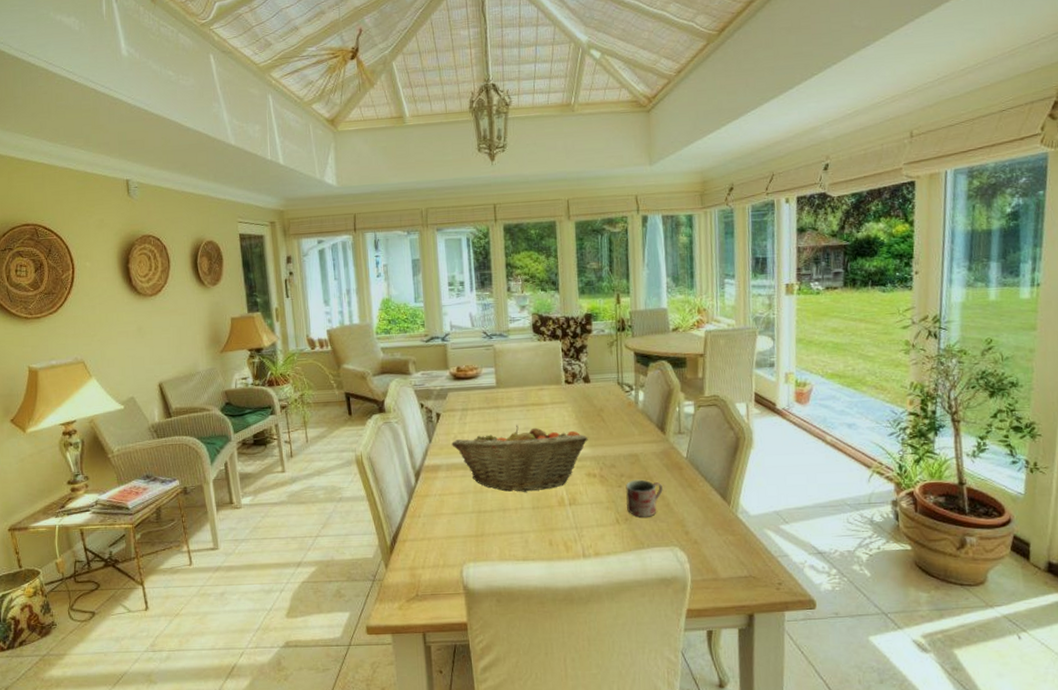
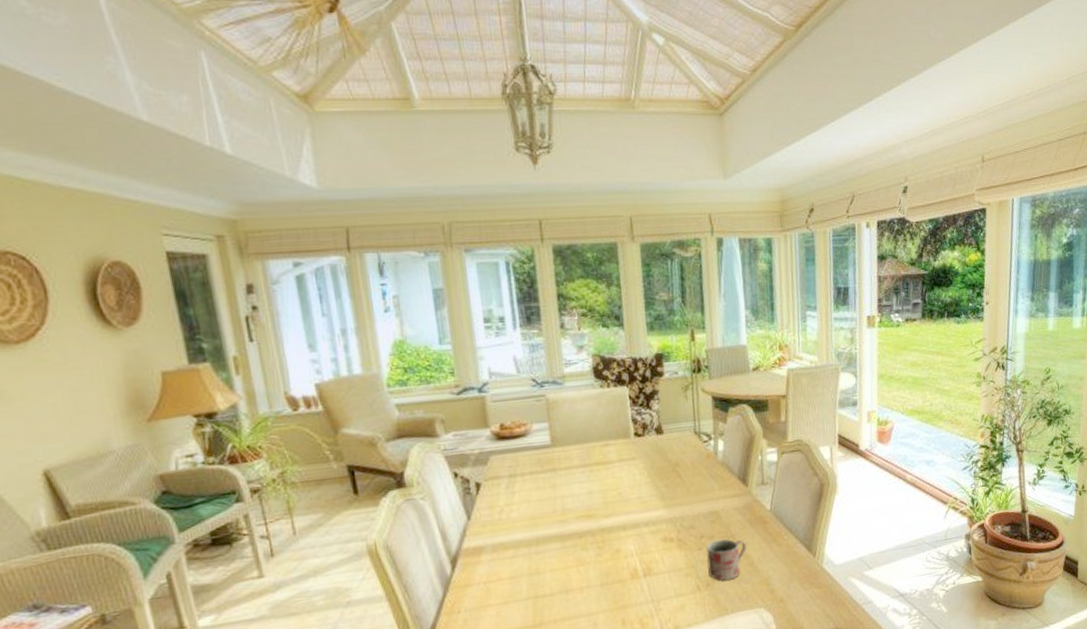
fruit basket: present [452,425,588,492] -> none [497,489,663,569]

